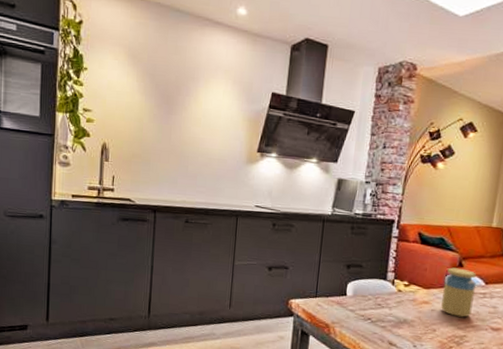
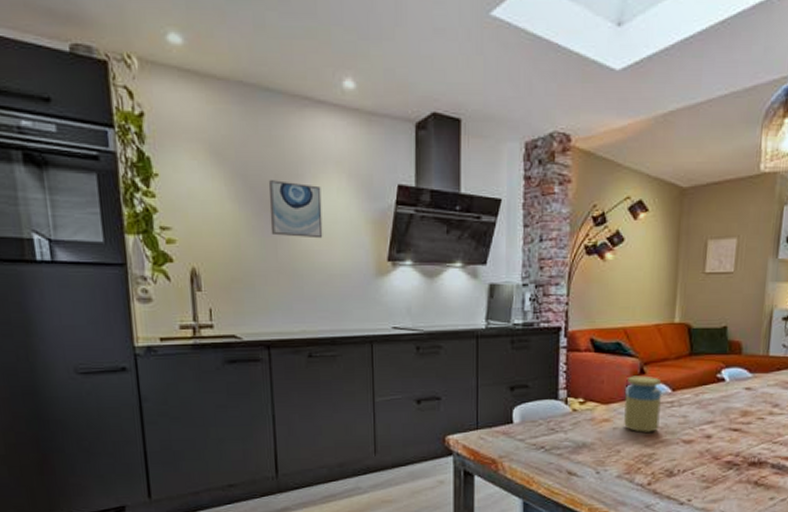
wall art: none [167,80,211,129] -> present [268,180,323,239]

